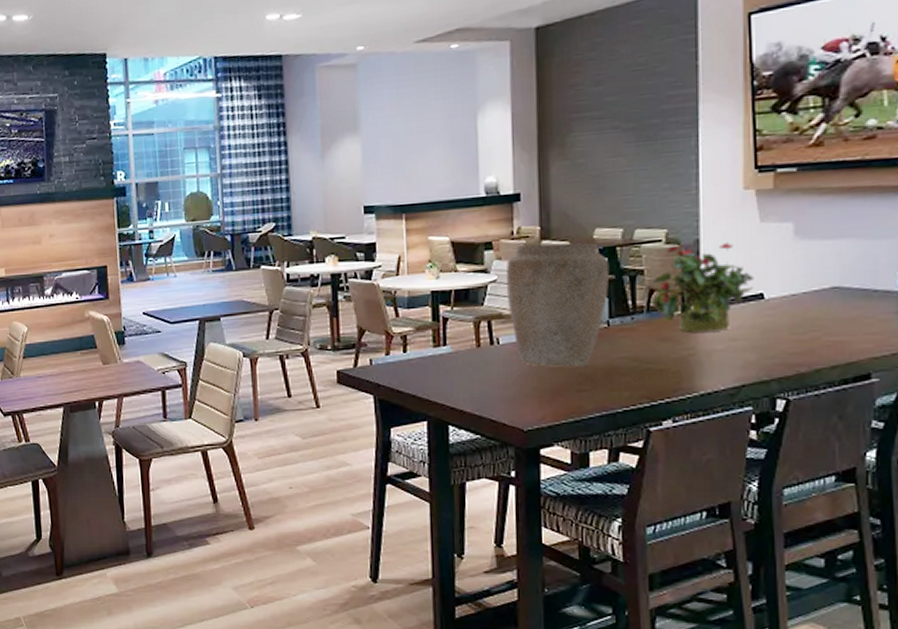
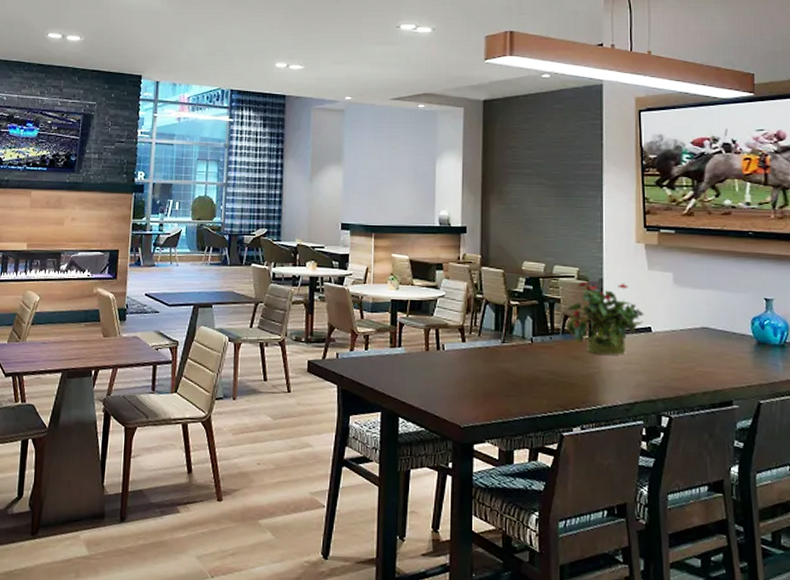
vase: present [506,243,610,368] -> none [452,269,534,376]

